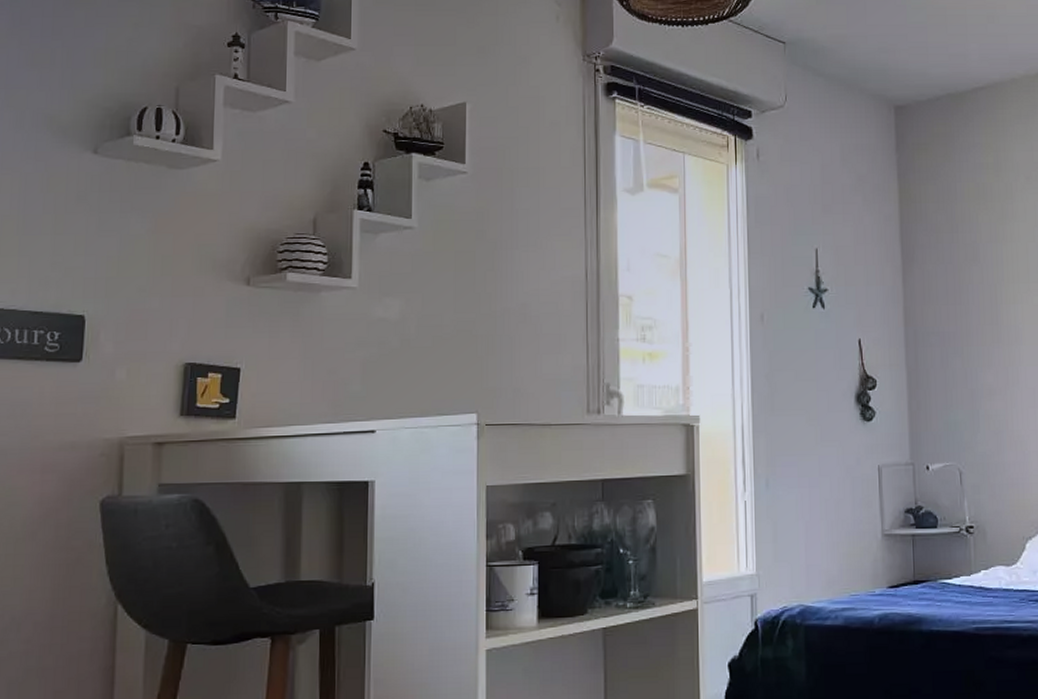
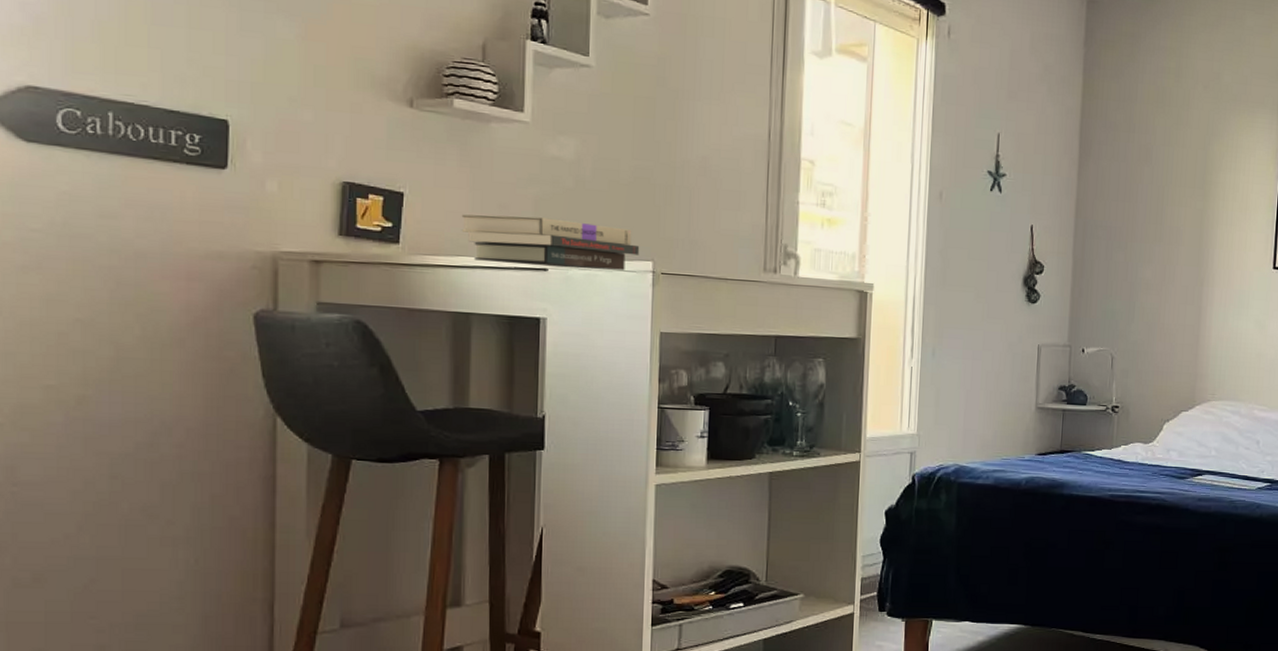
books: none [293,379,464,429] -> present [461,214,640,270]

